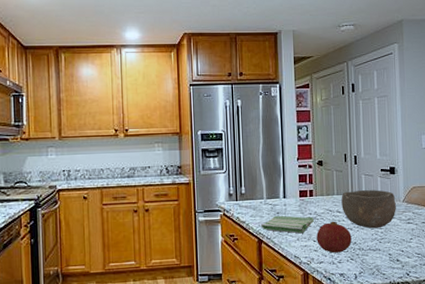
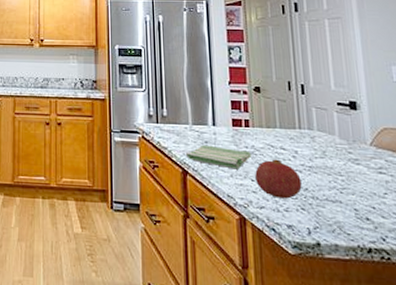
bowl: present [341,189,396,229] -> none [286,125,362,175]

